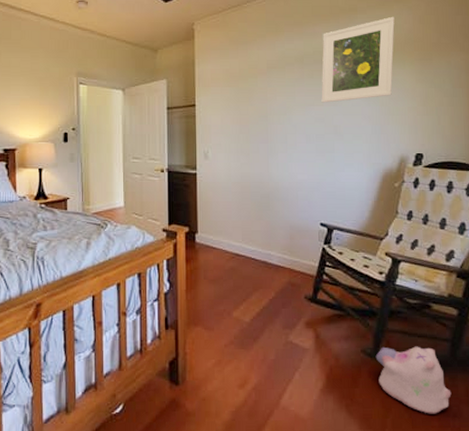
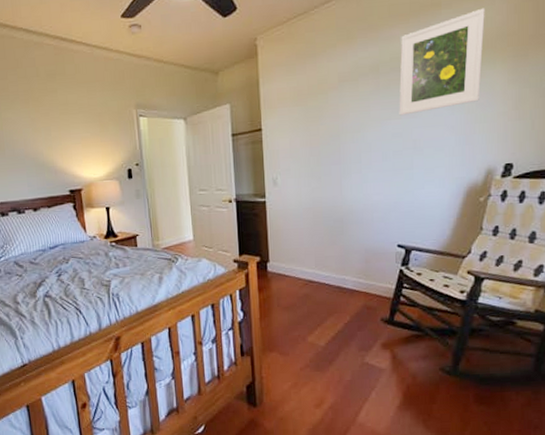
plush toy: present [375,346,452,414] -> none [454,362,534,426]

